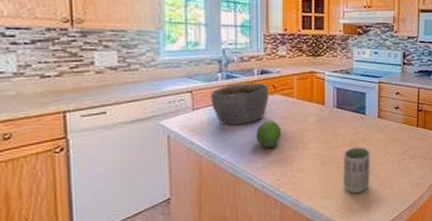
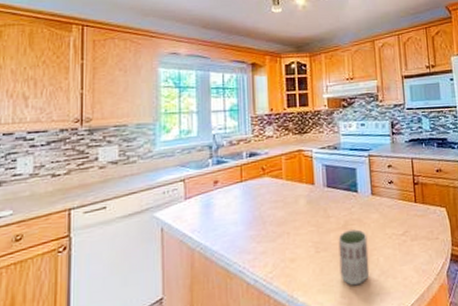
bowl: present [210,83,269,126] -> none [201,166,259,214]
fruit: present [256,121,281,149] -> none [247,205,272,237]

